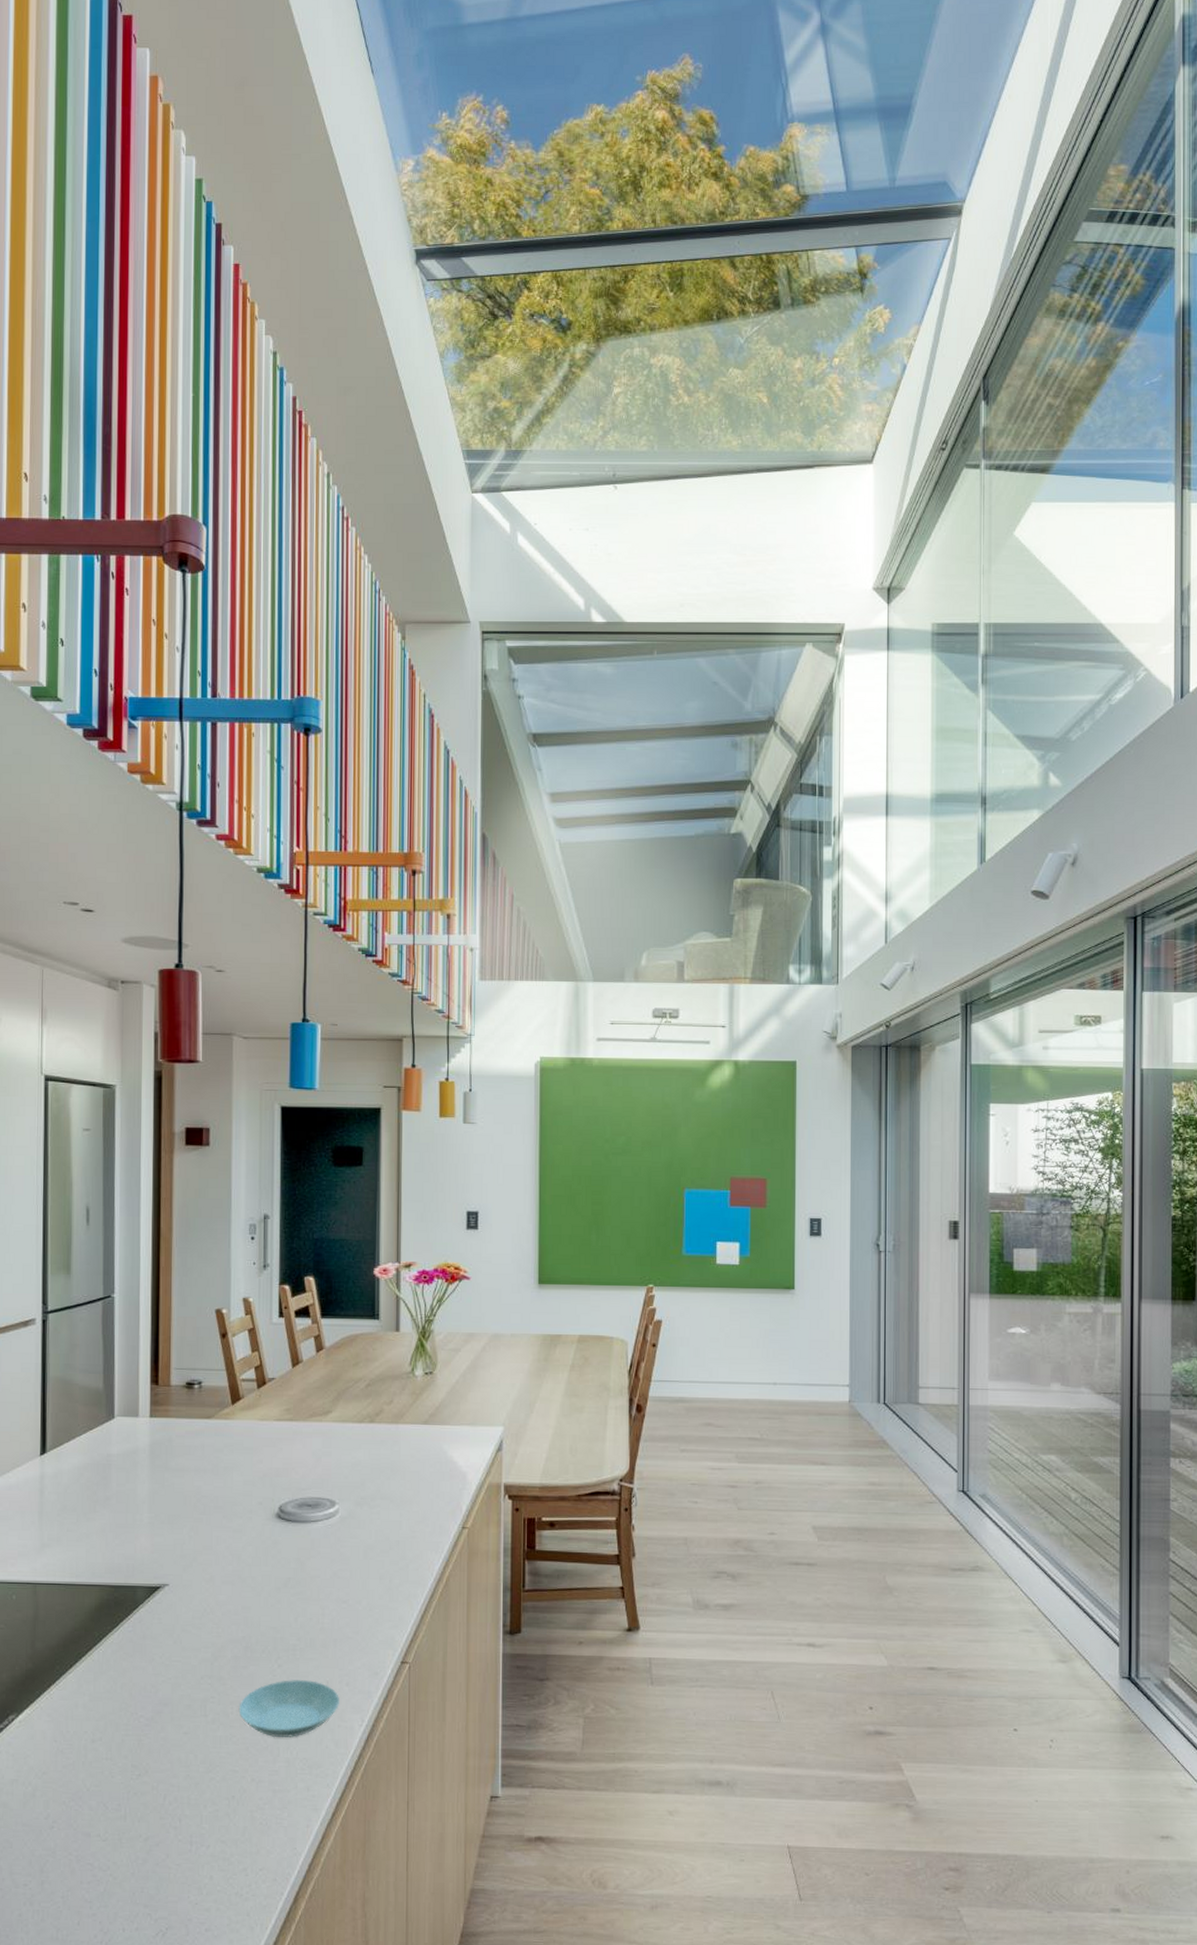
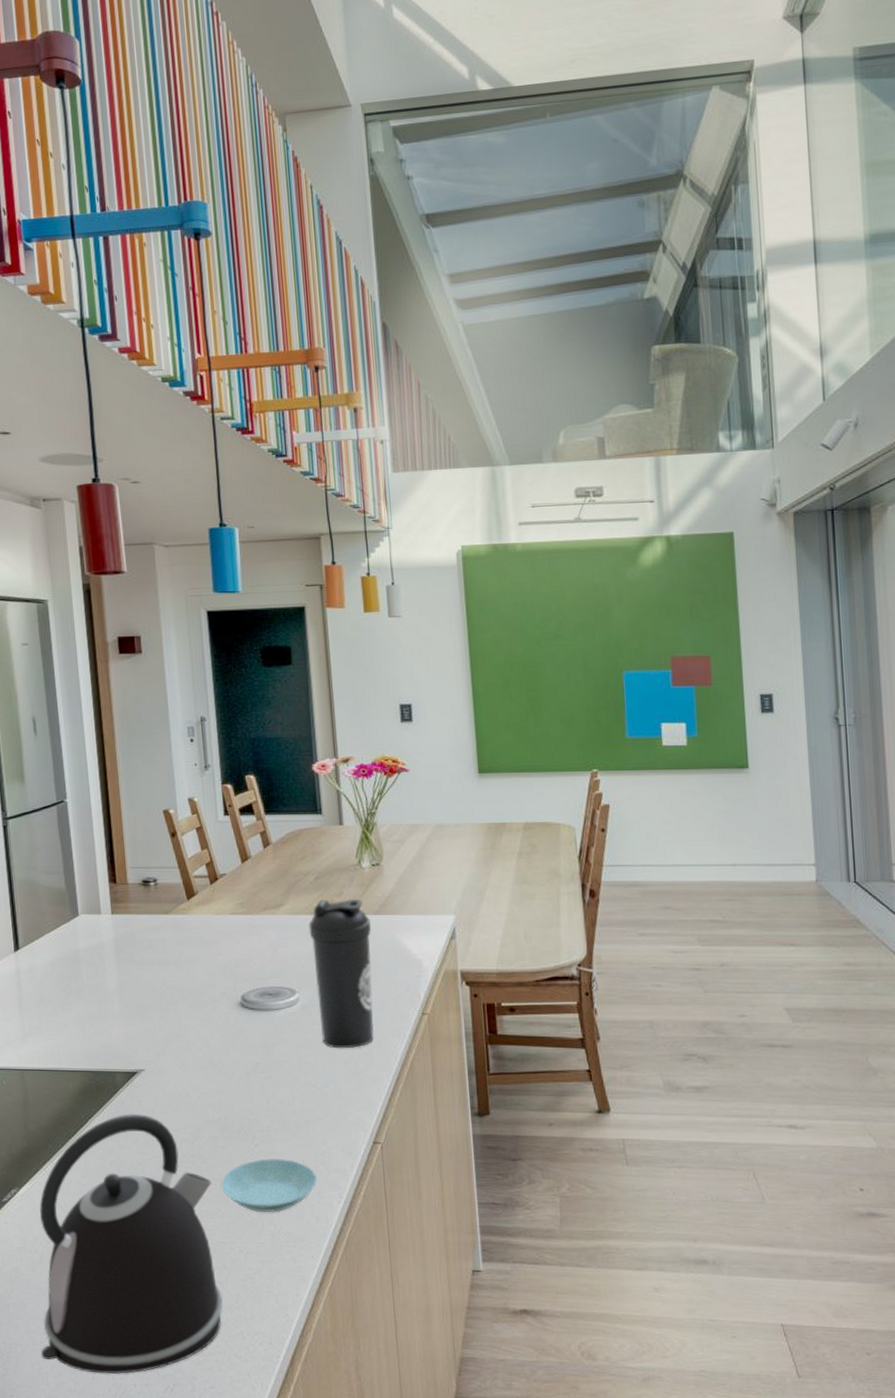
kettle: none [24,1631,229,1919] -> present [39,1113,223,1375]
water bottle: none [355,1407,418,1564] -> present [308,899,374,1049]

